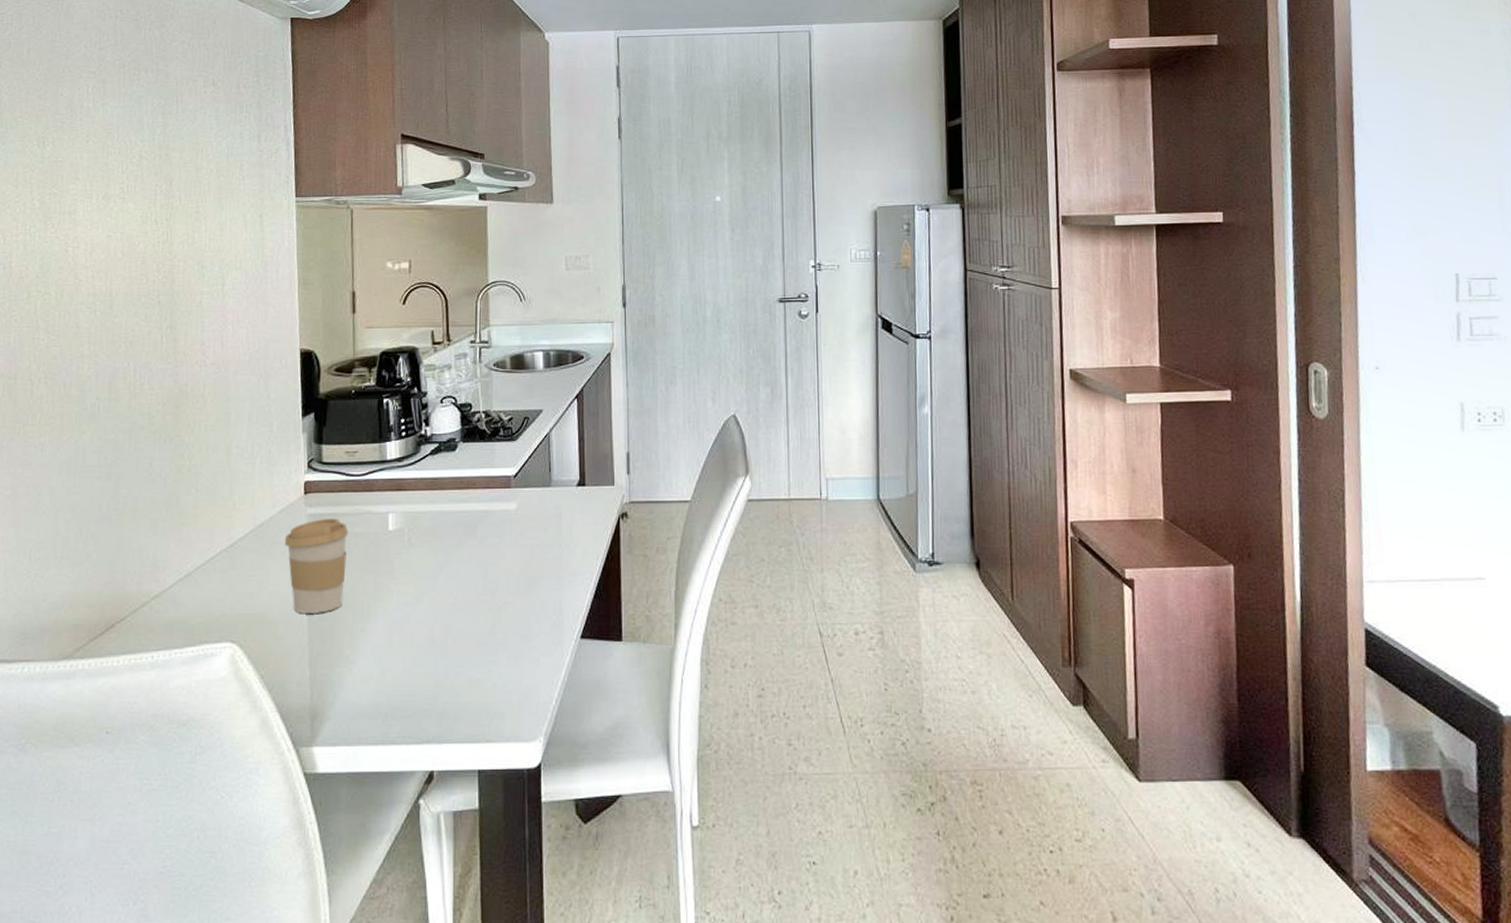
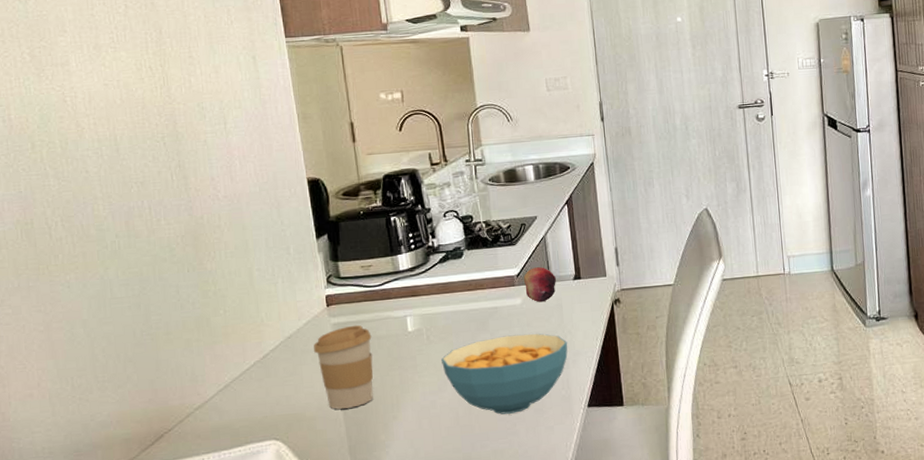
cereal bowl: none [421,545,564,638] -> present [441,333,568,415]
fruit: none [521,468,557,510] -> present [523,267,556,303]

